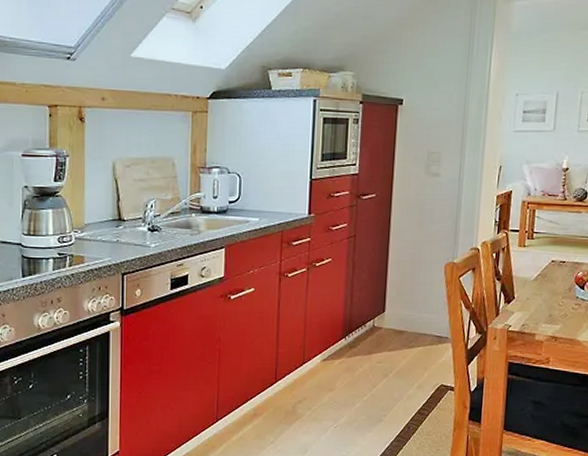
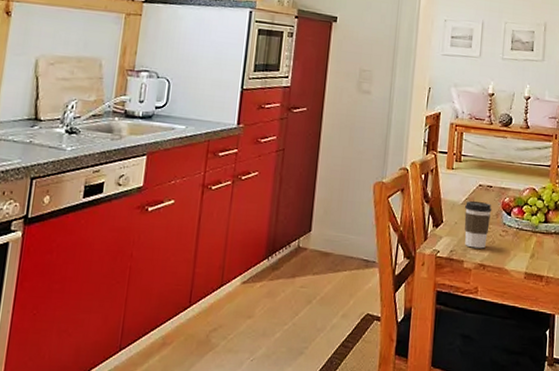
coffee cup: none [536,277,565,322] -> present [464,201,492,249]

